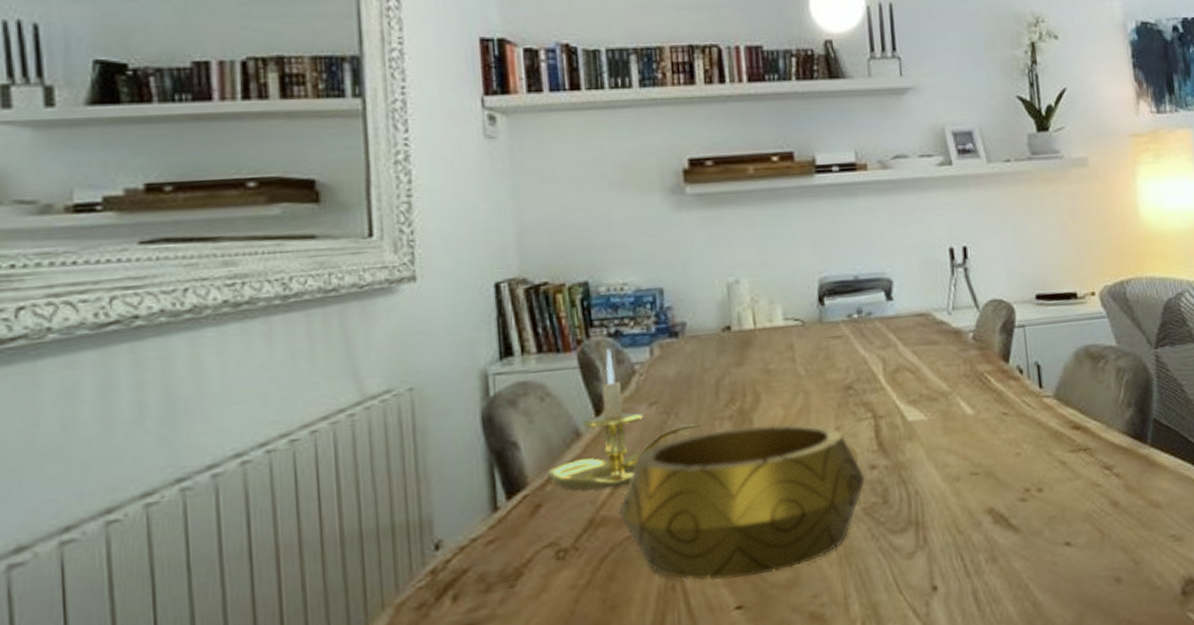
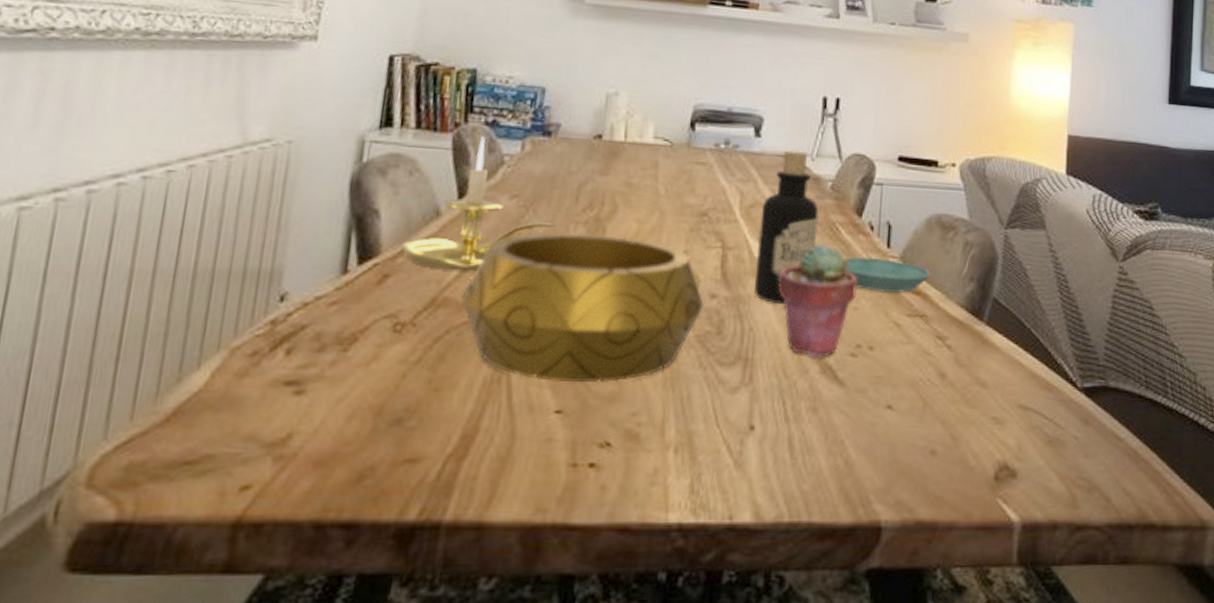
bottle: none [906,307,968,464] -> present [754,150,819,305]
potted succulent: none [935,395,1016,509] -> present [778,243,857,357]
saucer: none [999,399,1087,435] -> present [845,256,930,293]

